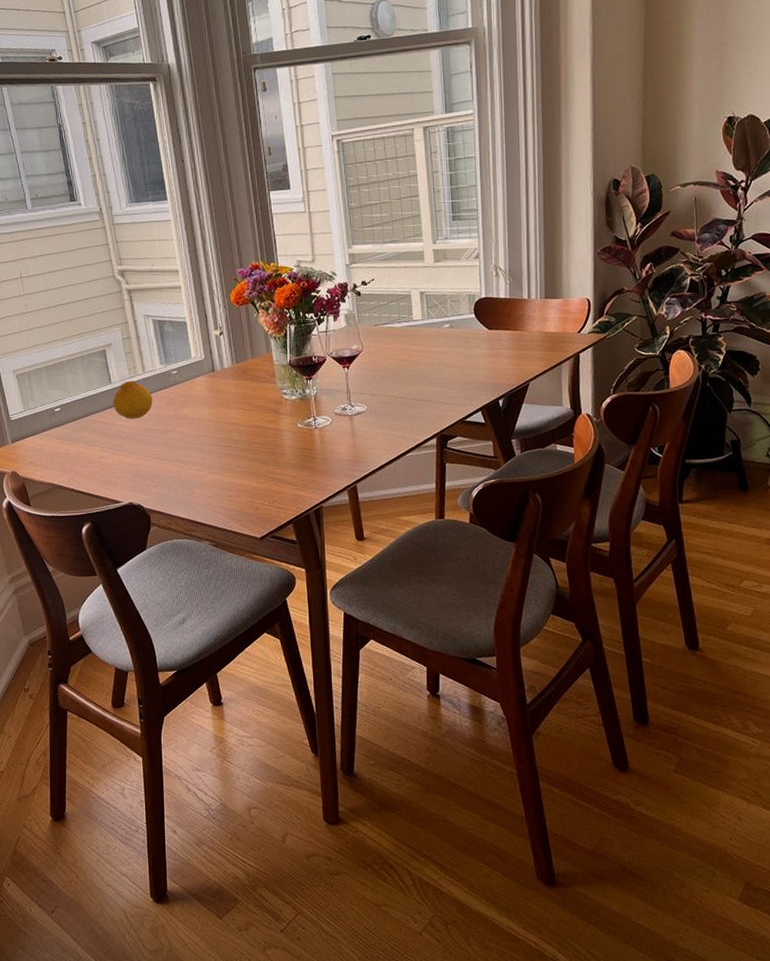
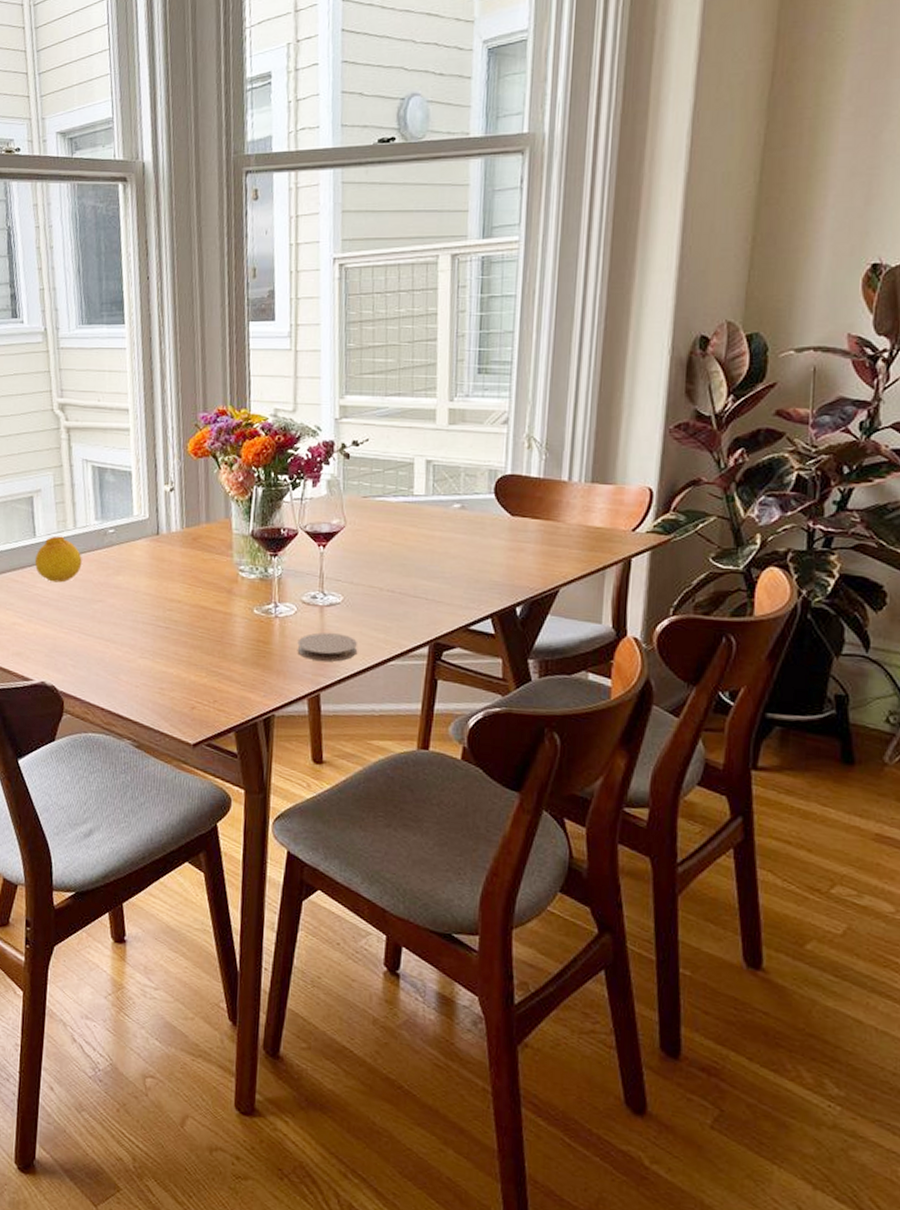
coaster: none [335,436,383,459] -> present [297,632,358,662]

